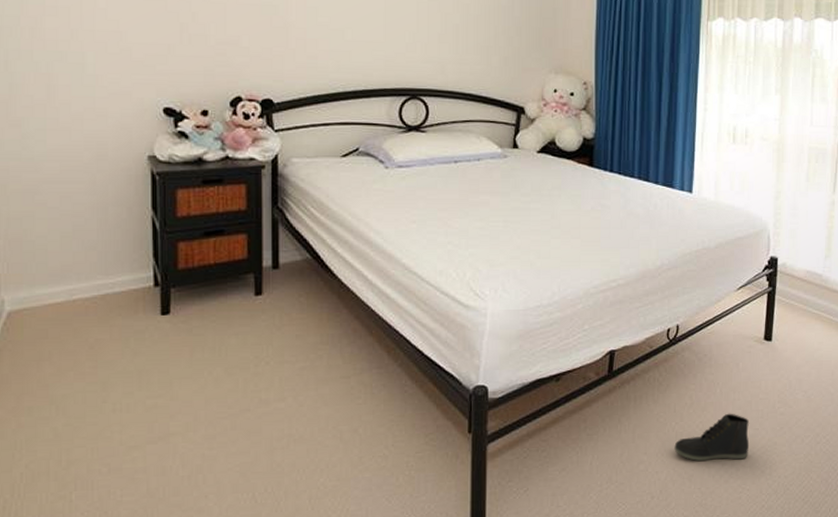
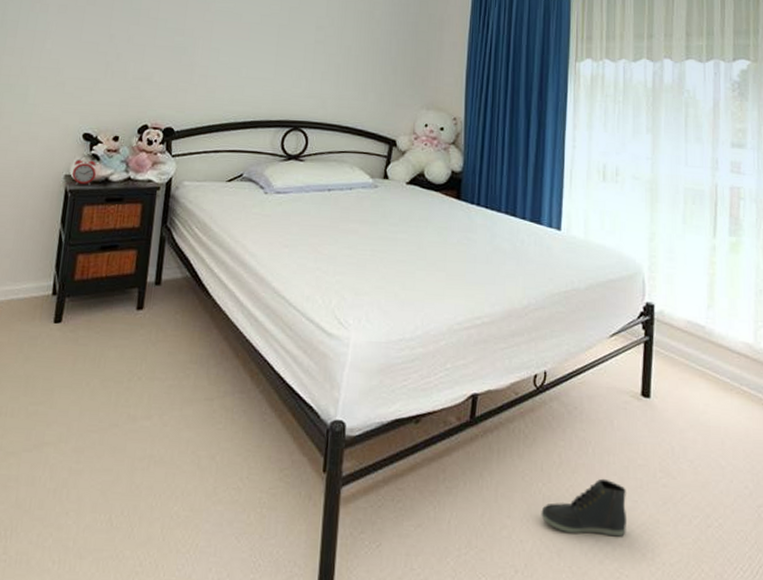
alarm clock: none [156,132,186,167] -> present [72,155,96,186]

